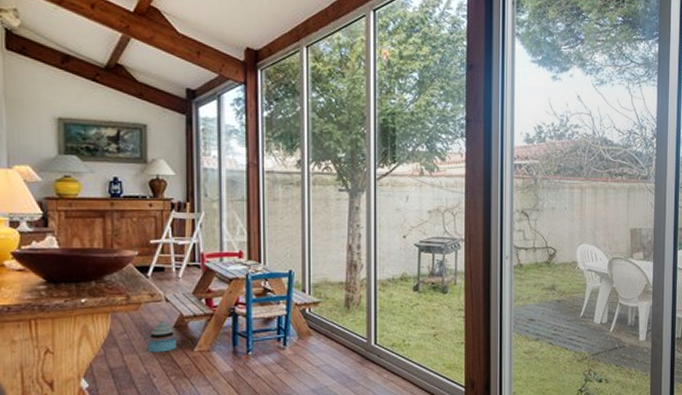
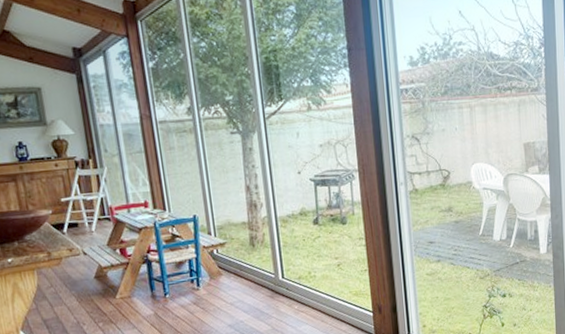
stacking toy: present [147,321,178,353] -> none [73,273,101,303]

